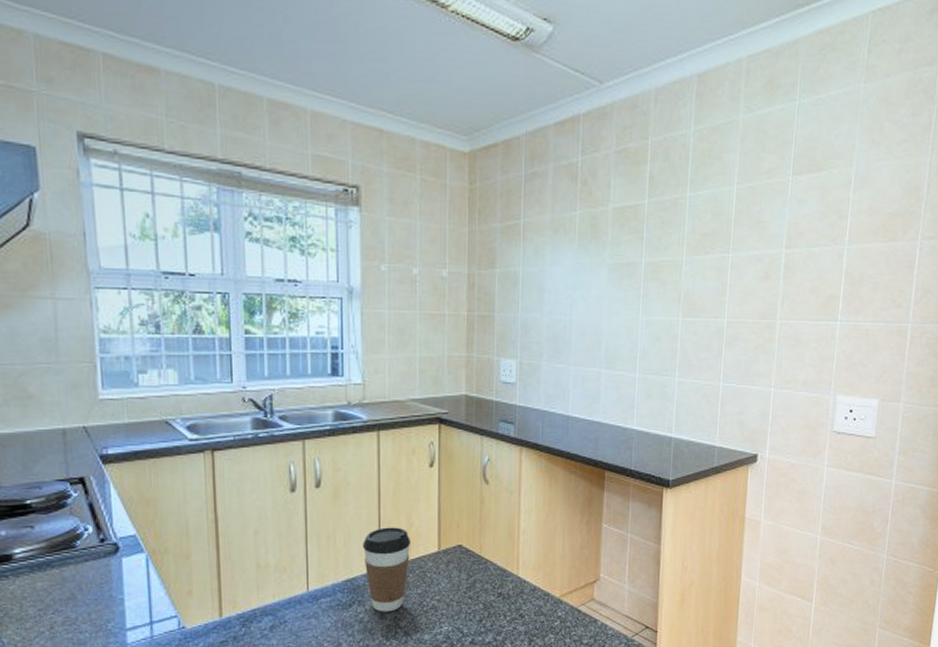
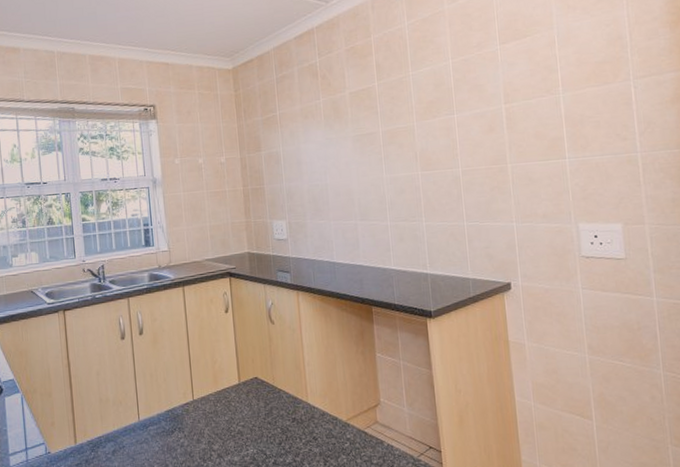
coffee cup: present [362,527,412,612] -> none [178,364,217,438]

